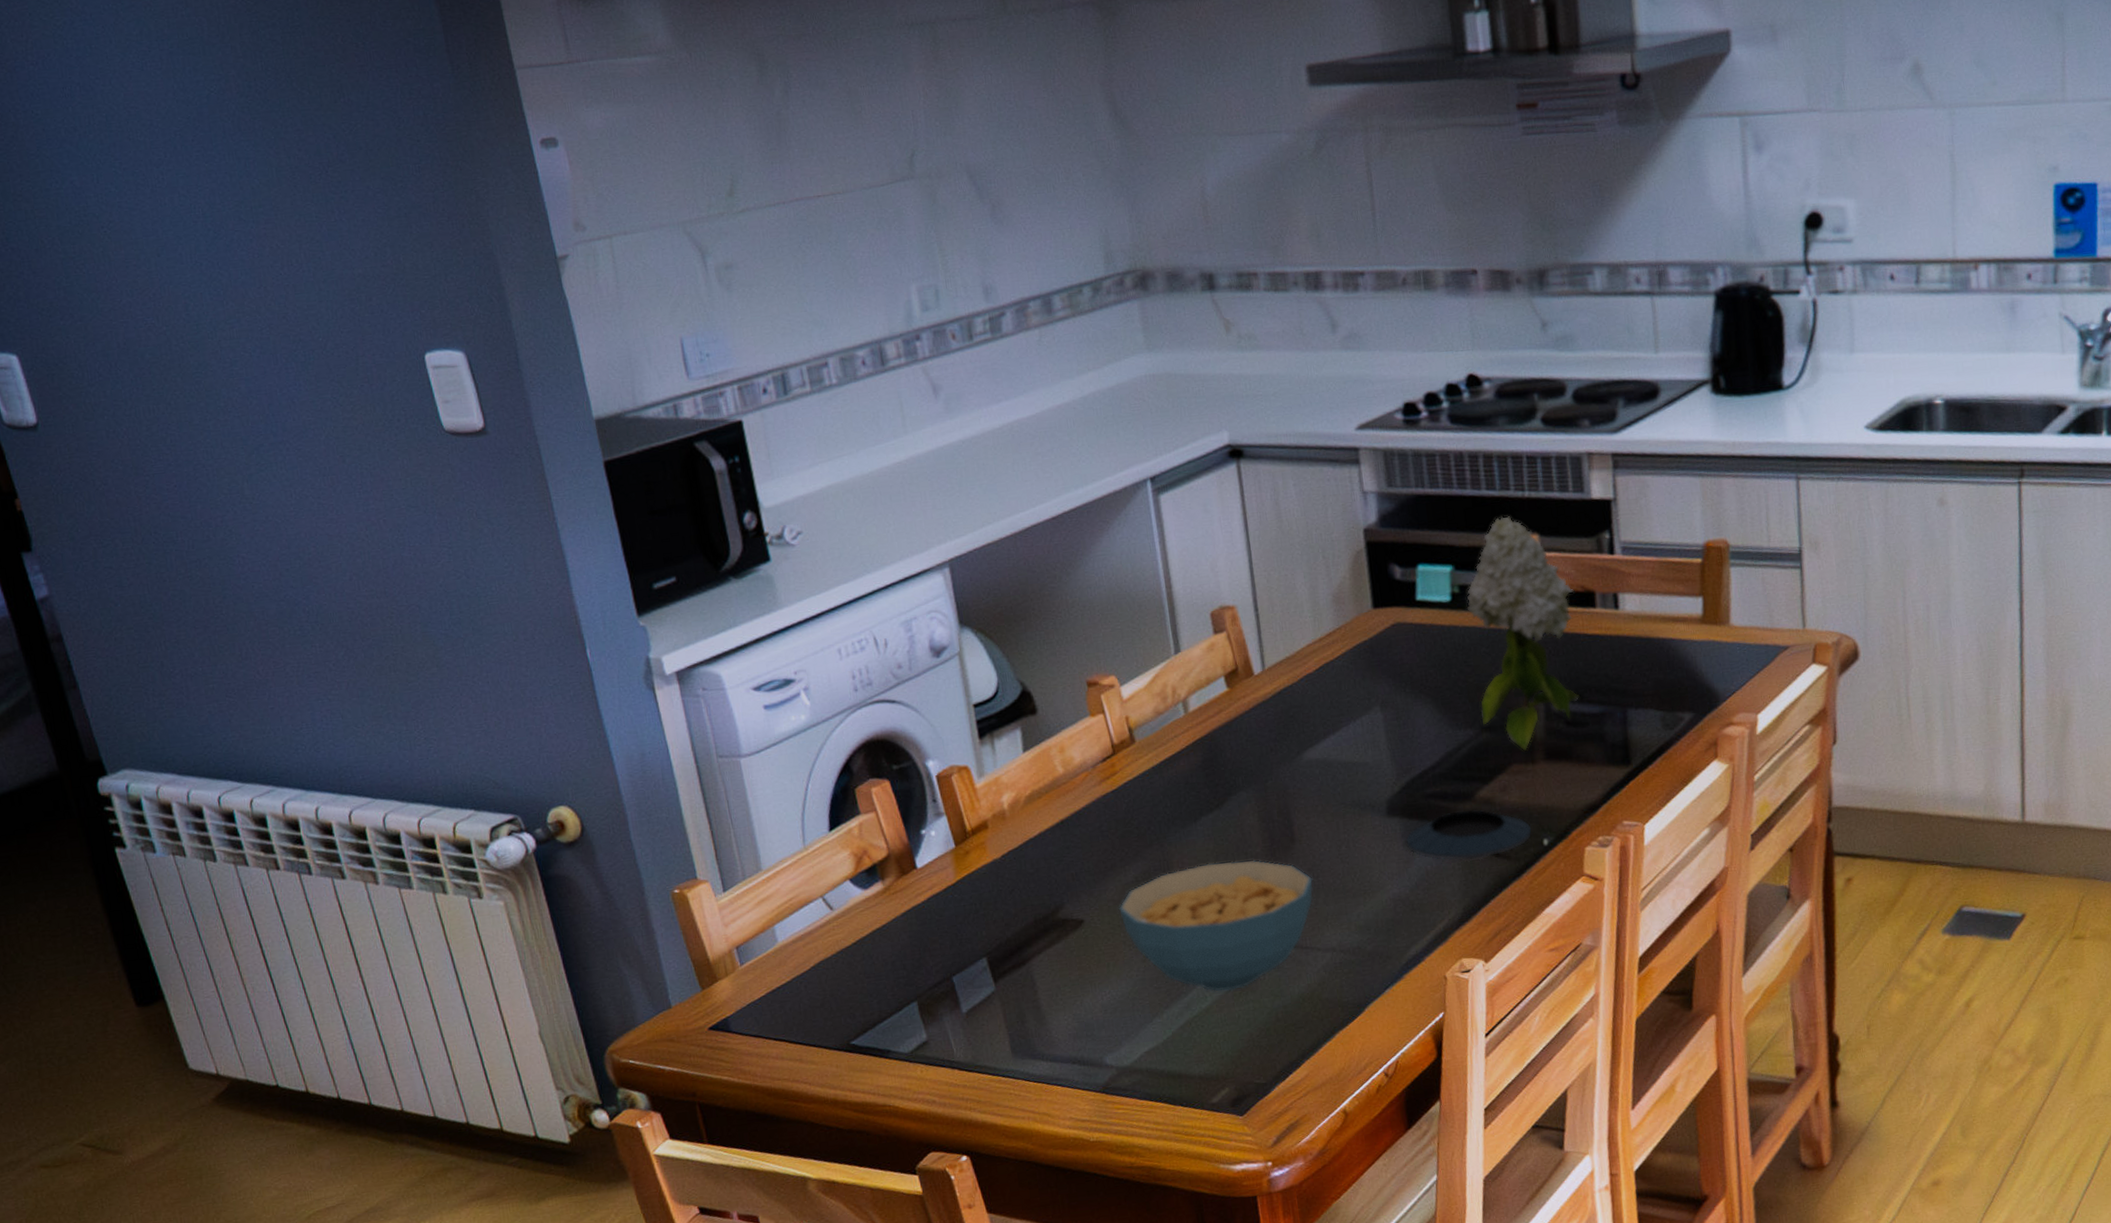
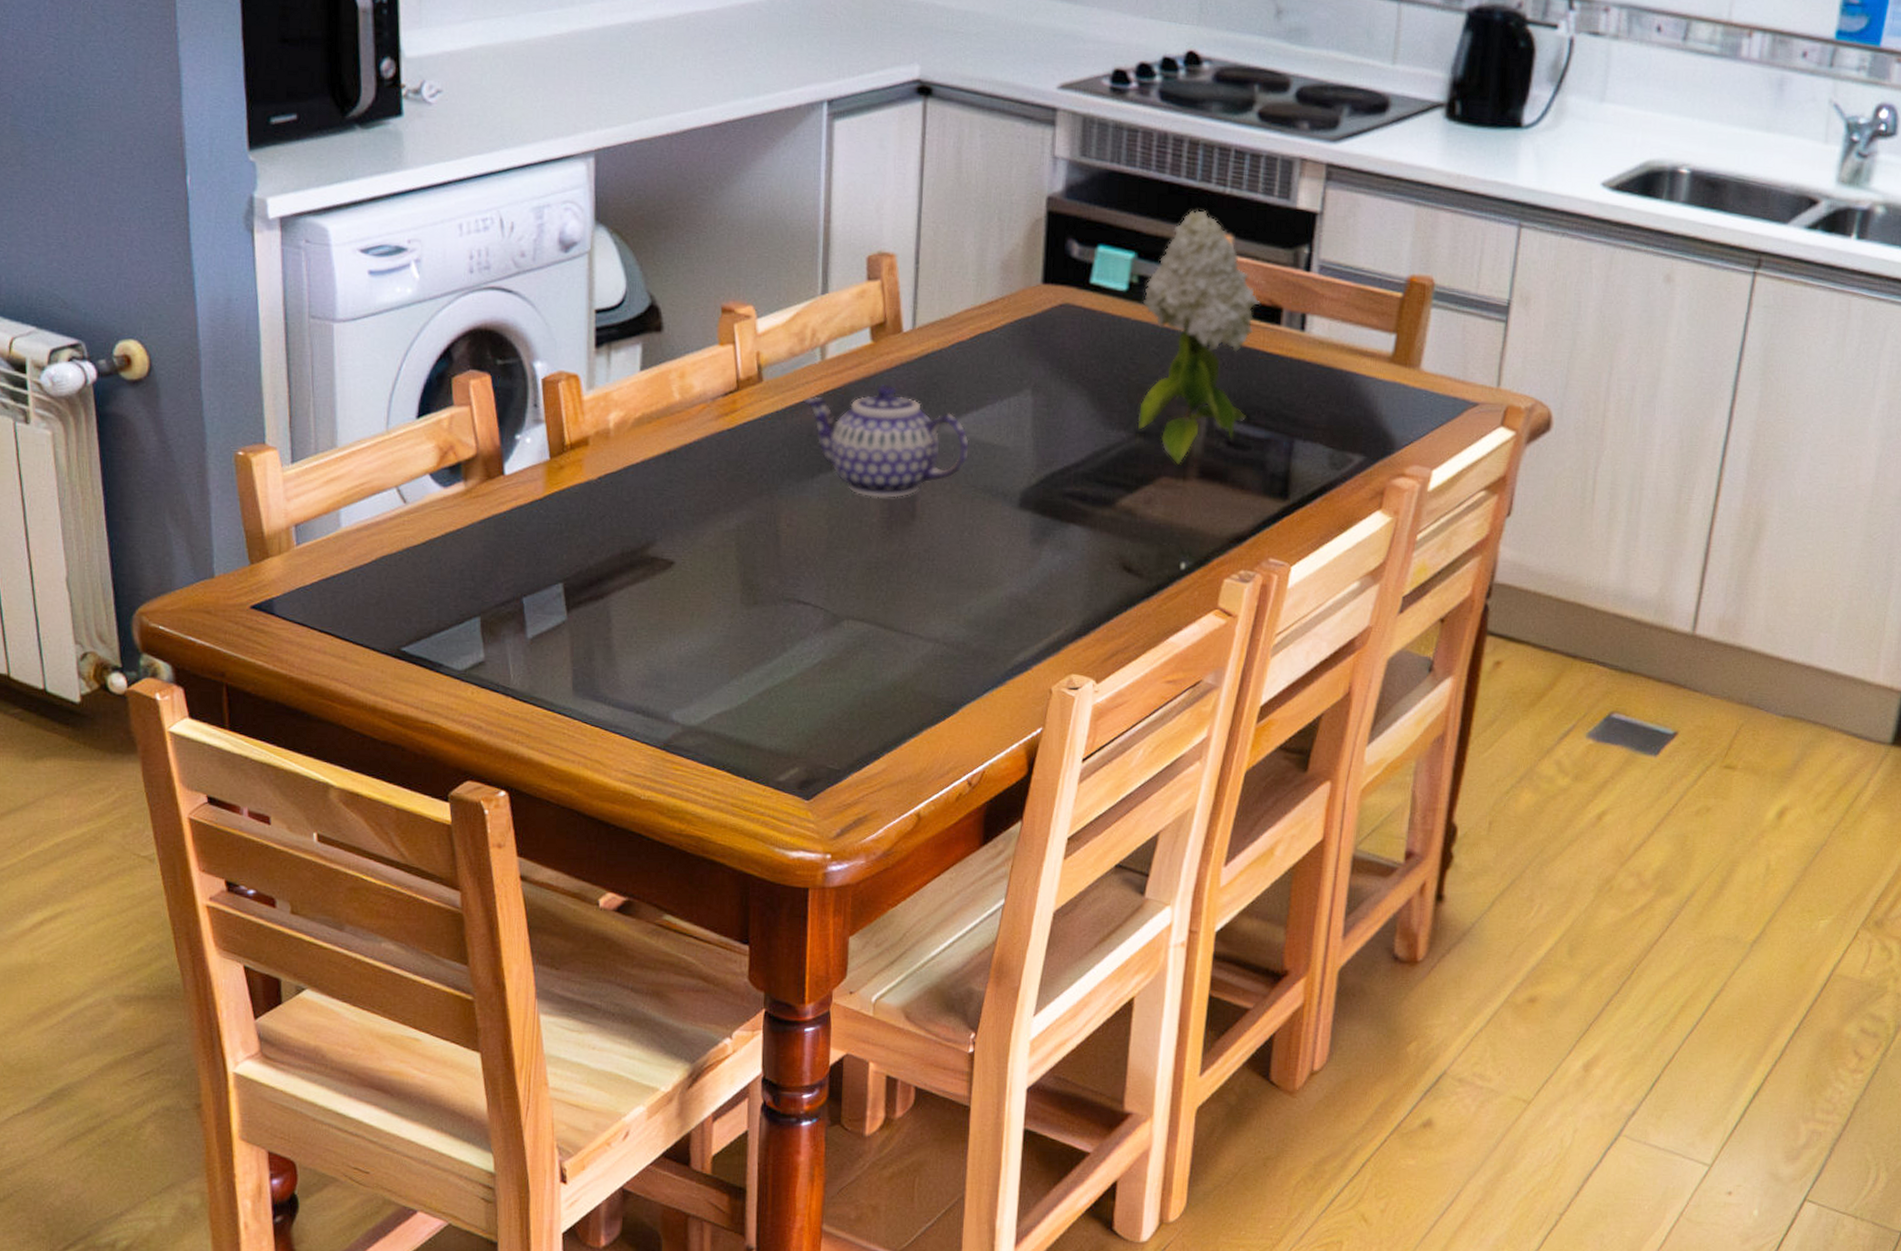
cereal bowl: present [1119,859,1313,992] -> none [714,524,928,666]
teapot: none [1175,724,1334,830] -> present [804,383,969,498]
saucer: present [1405,809,1532,862] -> none [1033,516,1171,573]

